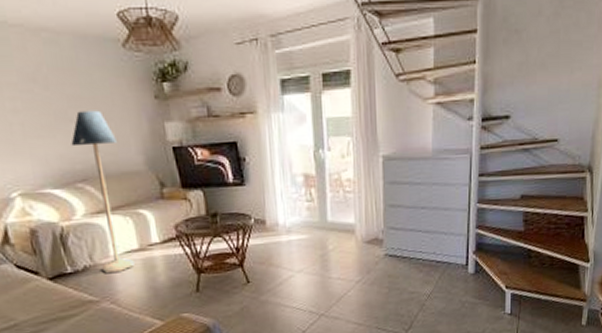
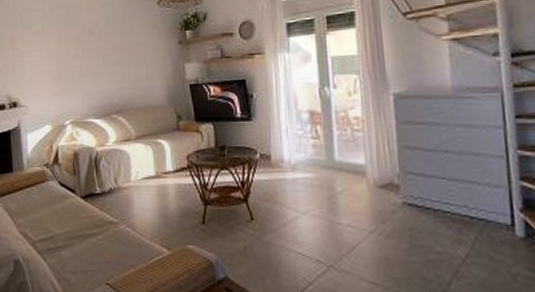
floor lamp: present [71,110,134,273] -> none [112,54,150,196]

